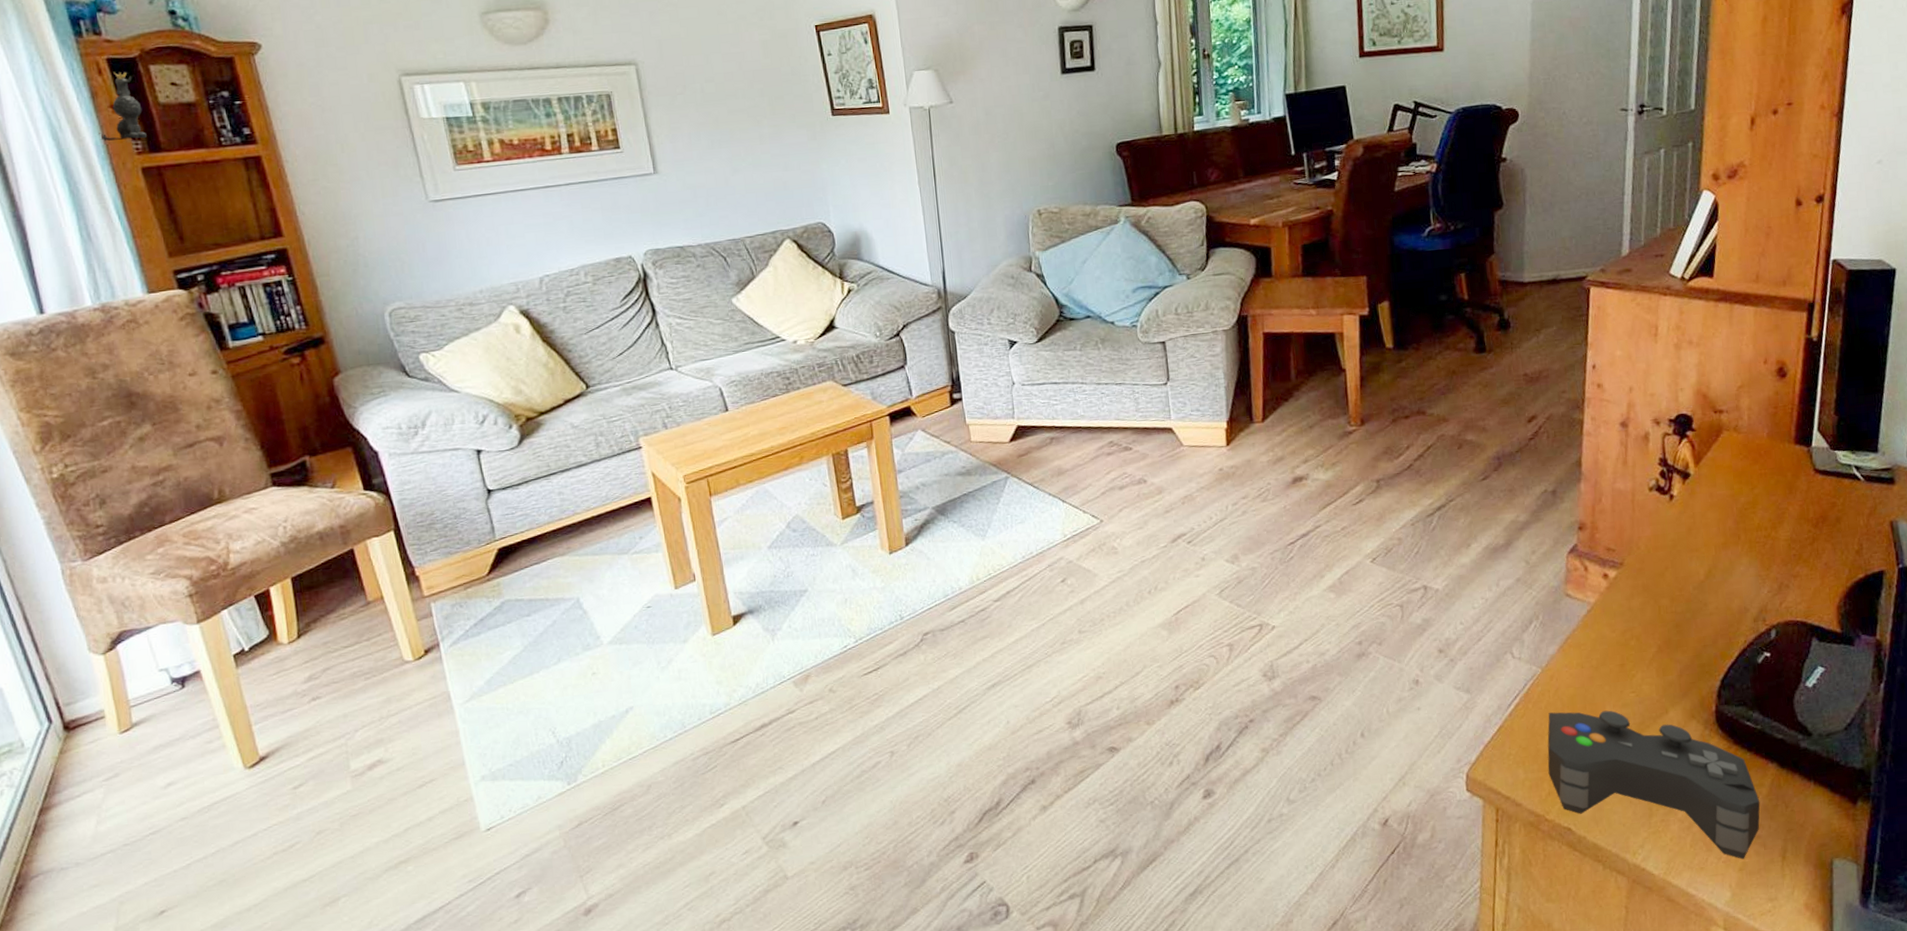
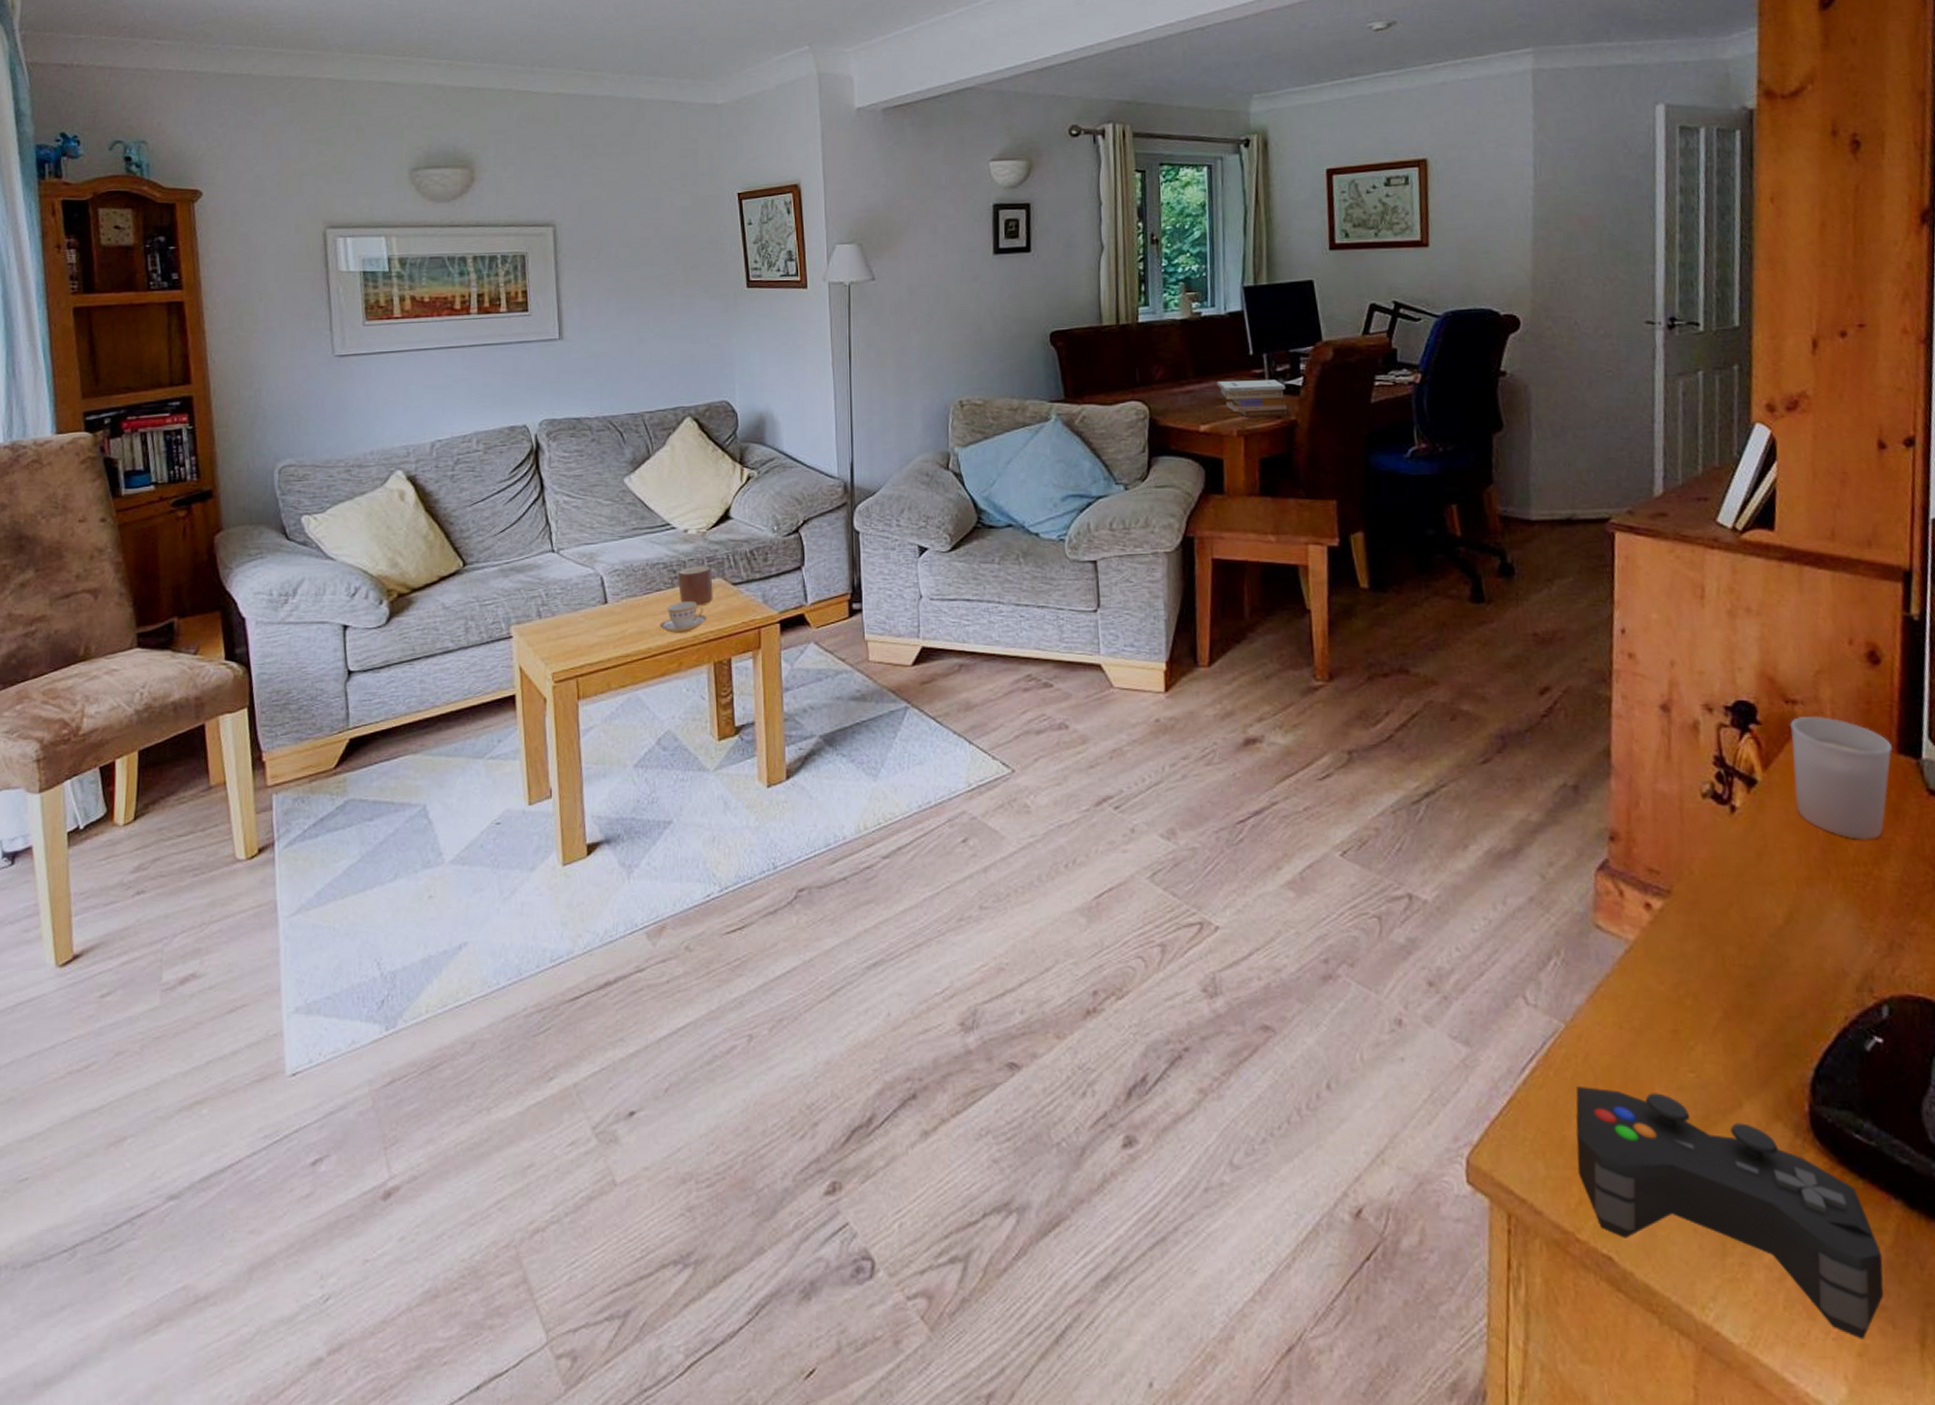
decorative figurine: present [99,72,147,141] -> none [41,214,85,280]
teacup: none [778,403,822,432] -> present [659,601,707,633]
mug: none [791,371,826,408] -> present [677,565,713,607]
books: none [1264,175,1326,210] -> present [1216,380,1289,418]
candle holder: none [1717,420,1791,511] -> present [1790,715,1892,840]

